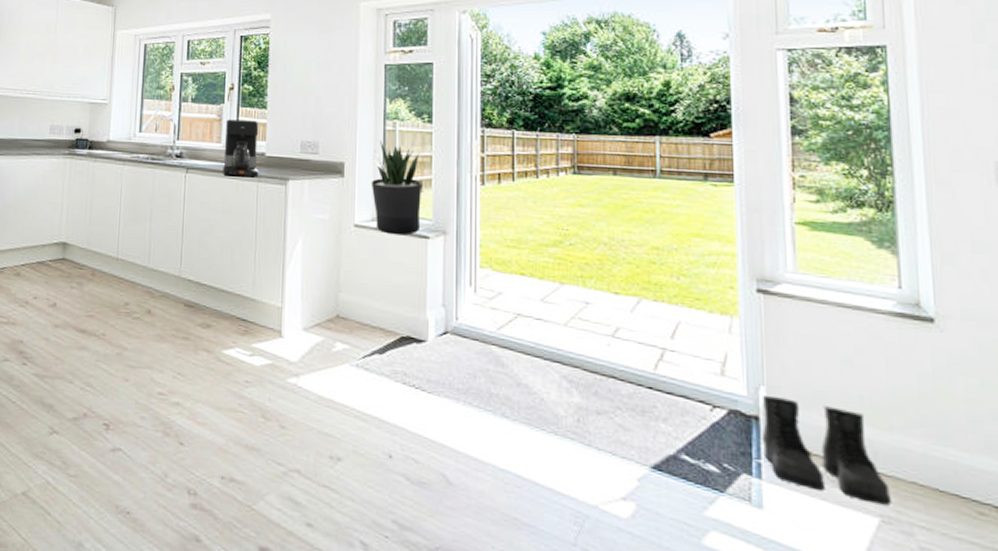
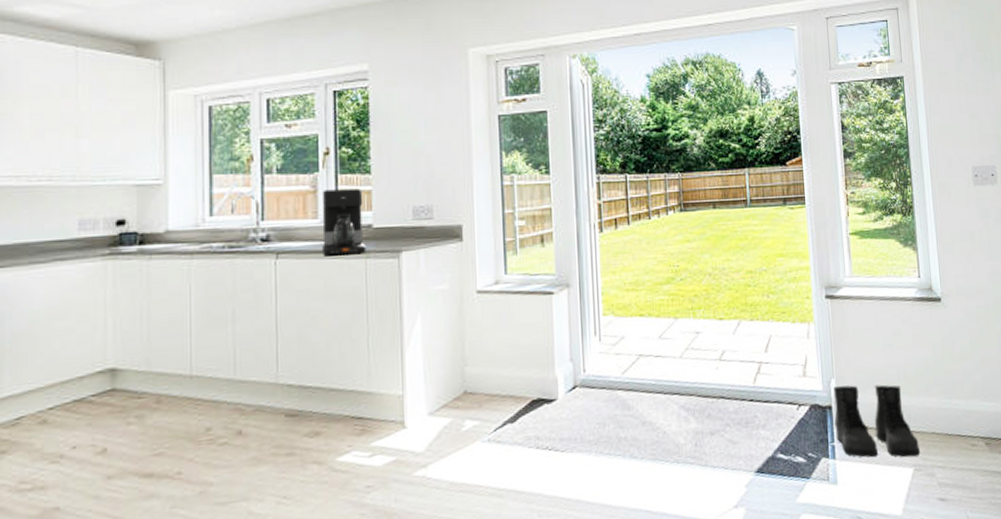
planter: present [370,141,423,235] -> none [491,197,545,295]

